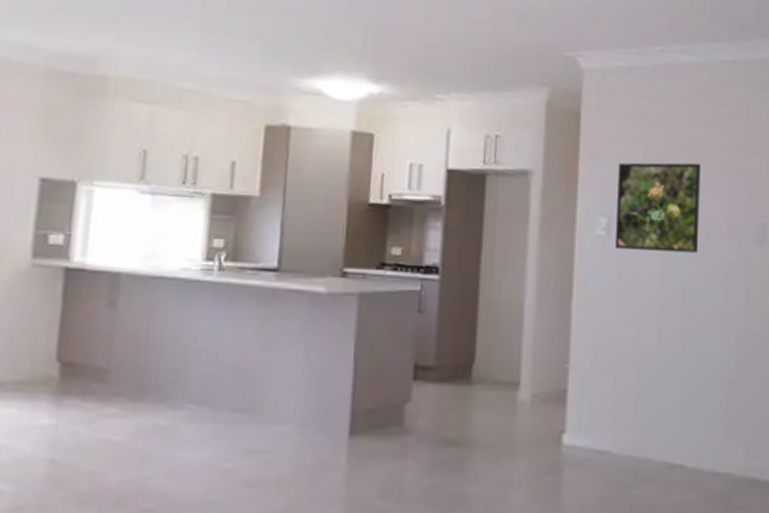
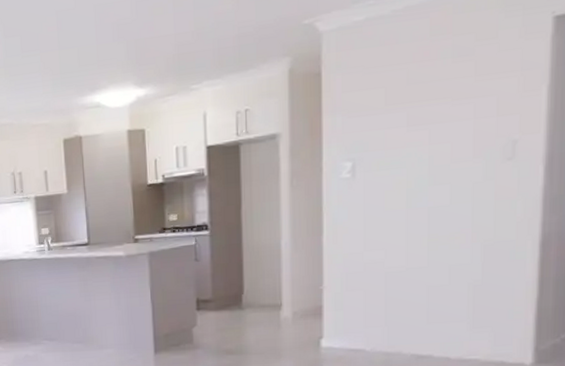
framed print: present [616,162,701,253] -> none [360,96,444,187]

